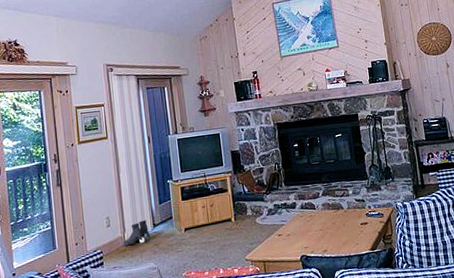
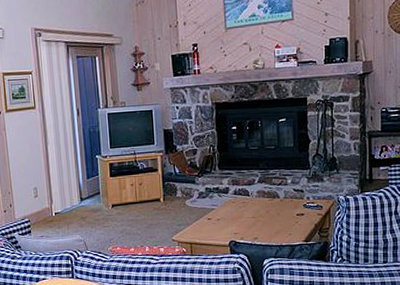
boots: present [123,220,151,246] -> none [50,193,78,216]

